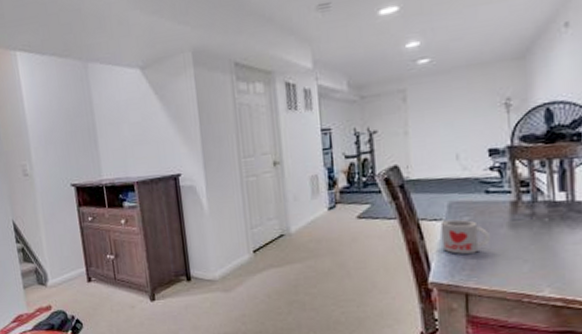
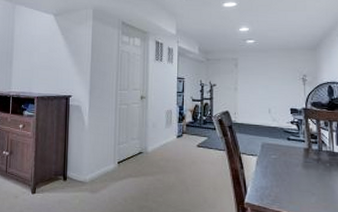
mug: present [440,219,491,254] -> none [255,156,290,184]

